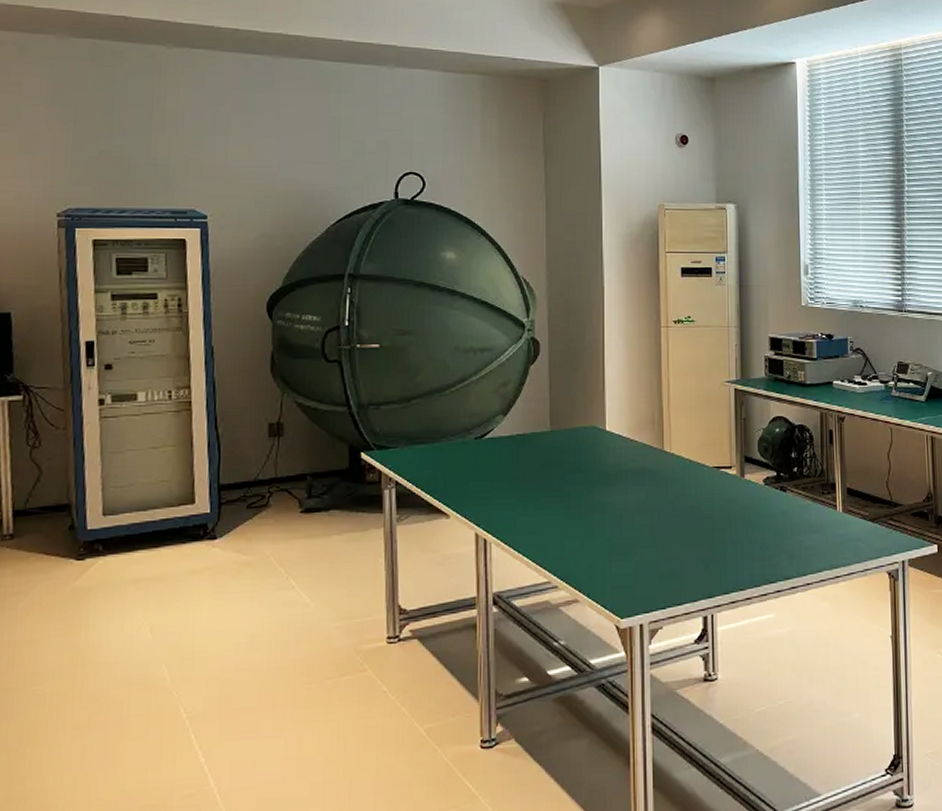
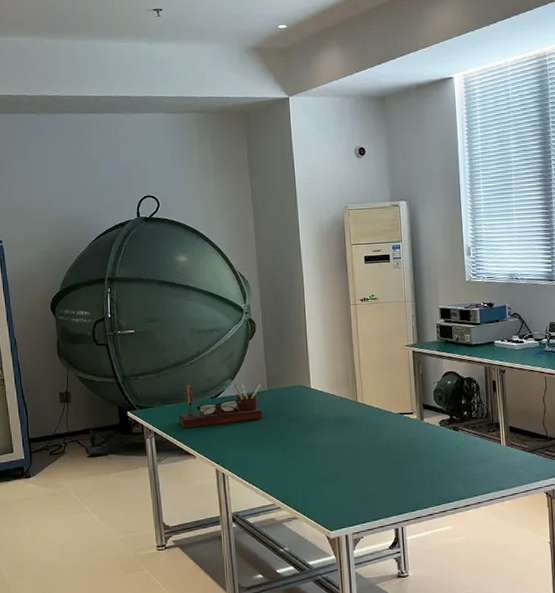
desk organizer: none [430,420,543,478] -> present [178,383,263,429]

